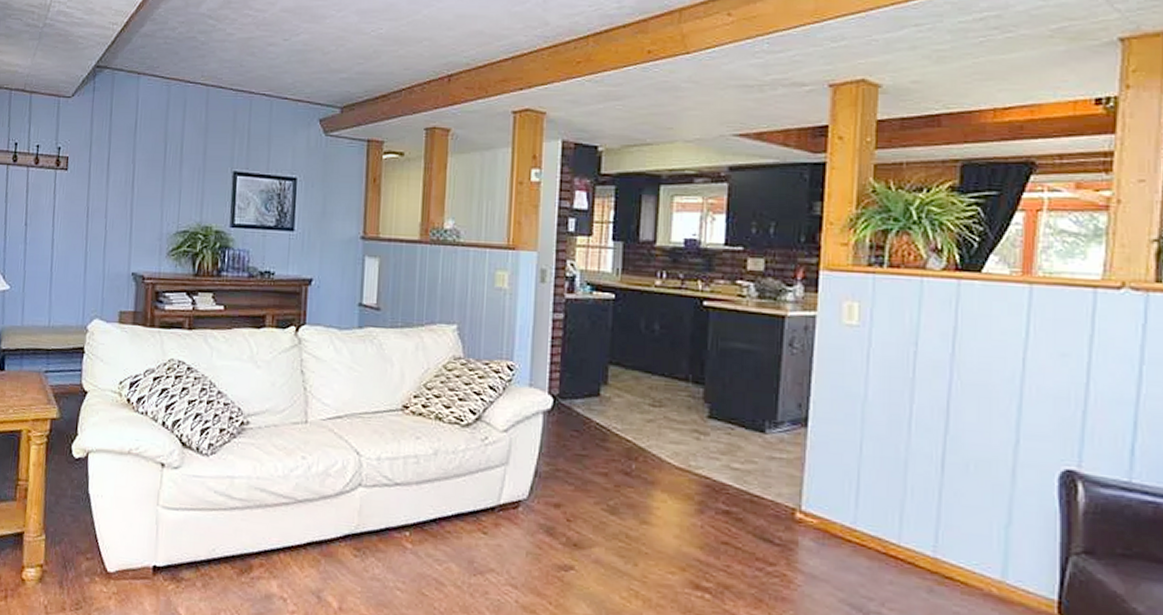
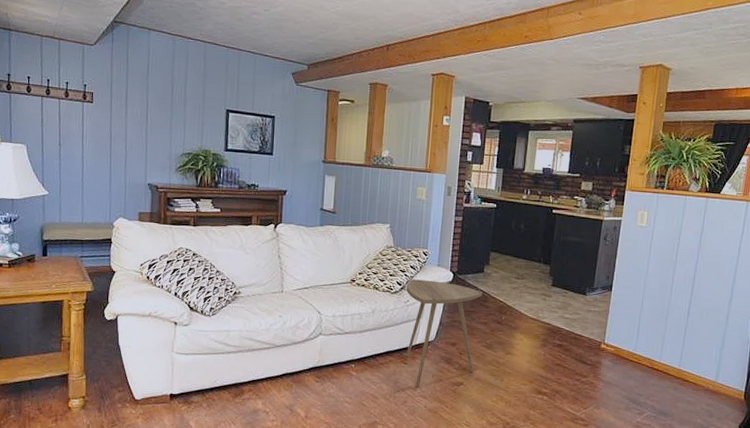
side table: none [483,405,600,571] -> present [405,279,483,388]

